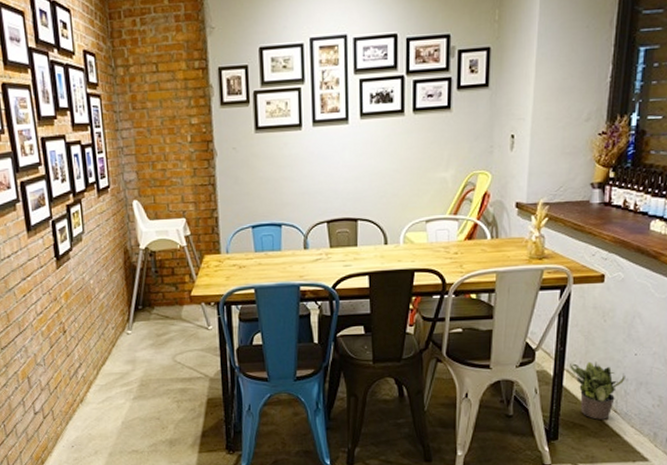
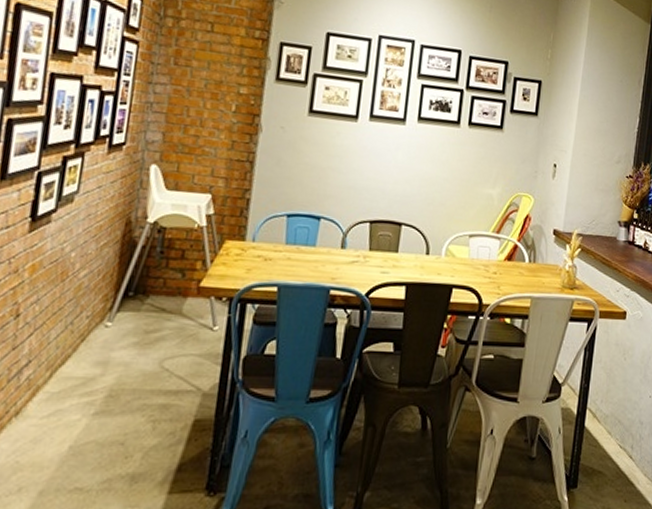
potted plant: present [570,361,625,420] -> none [592,401,641,466]

